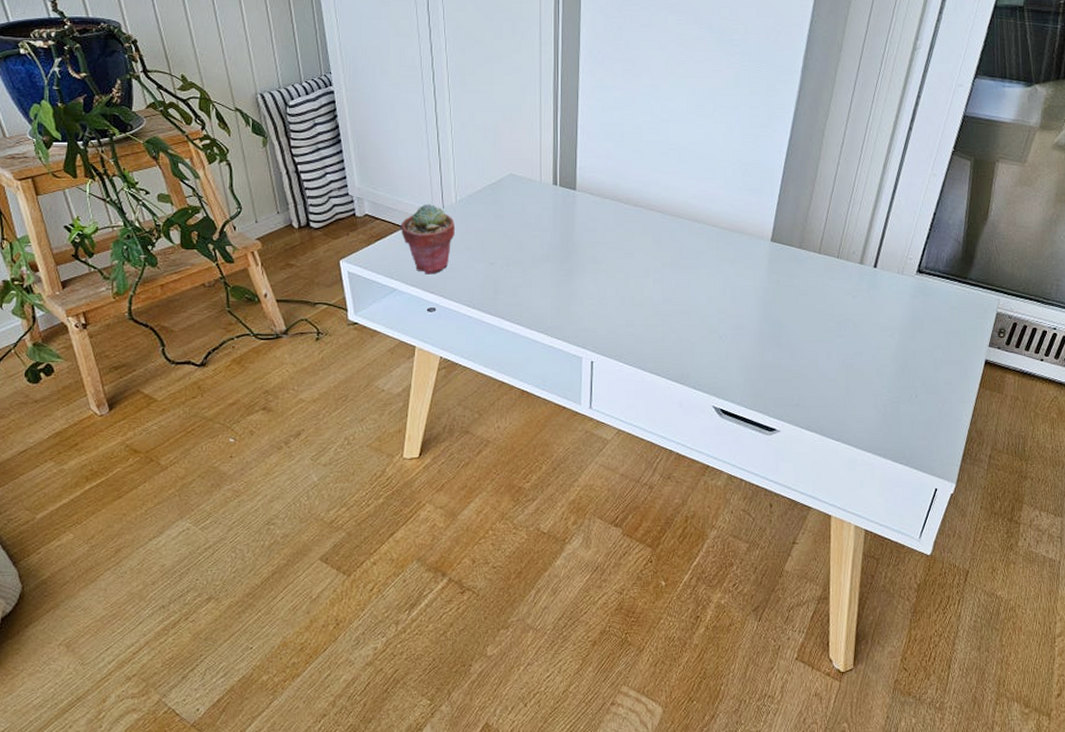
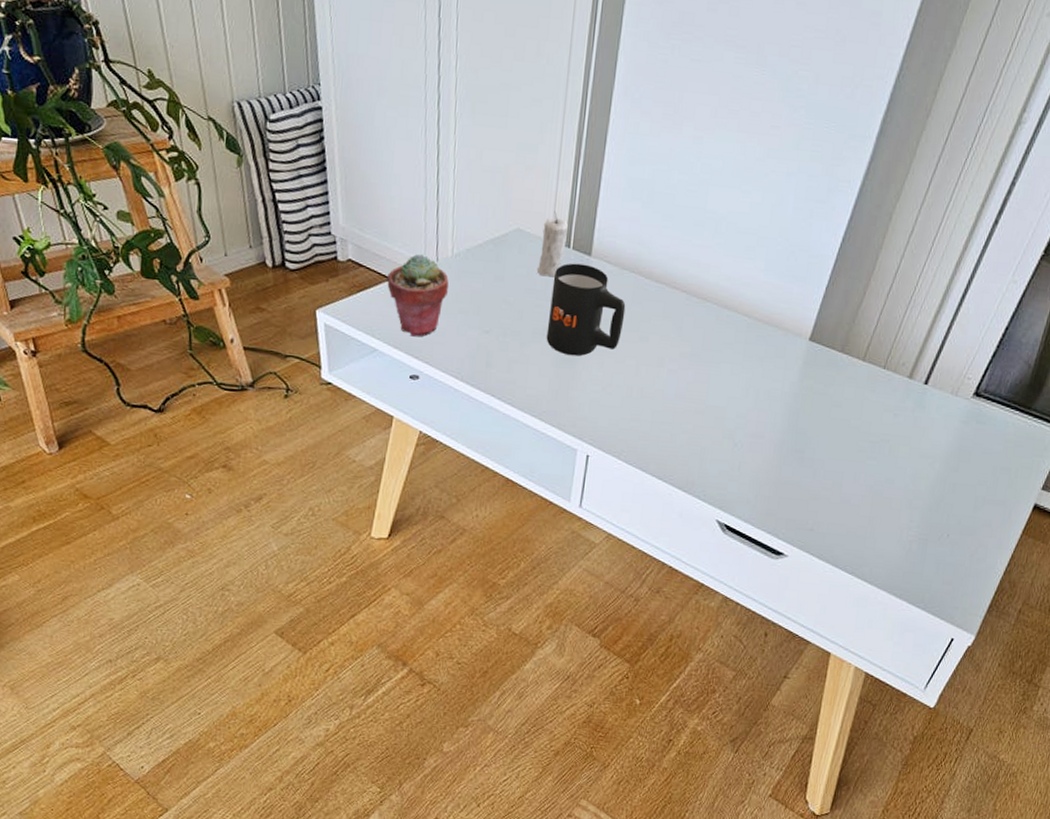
candle: none [530,156,553,211] -> present [536,211,568,277]
mug: none [544,198,611,276] -> present [546,263,626,356]

